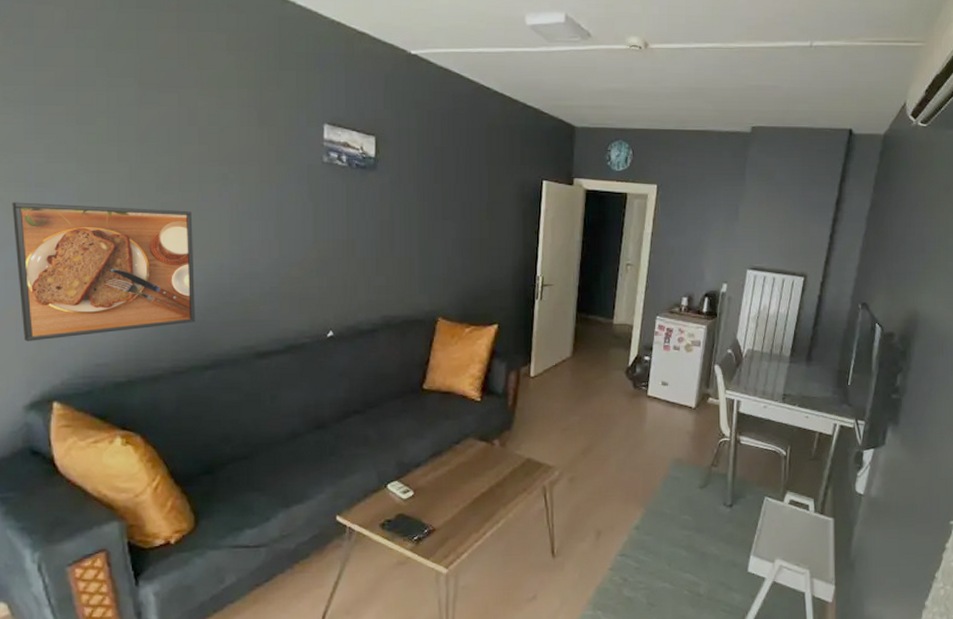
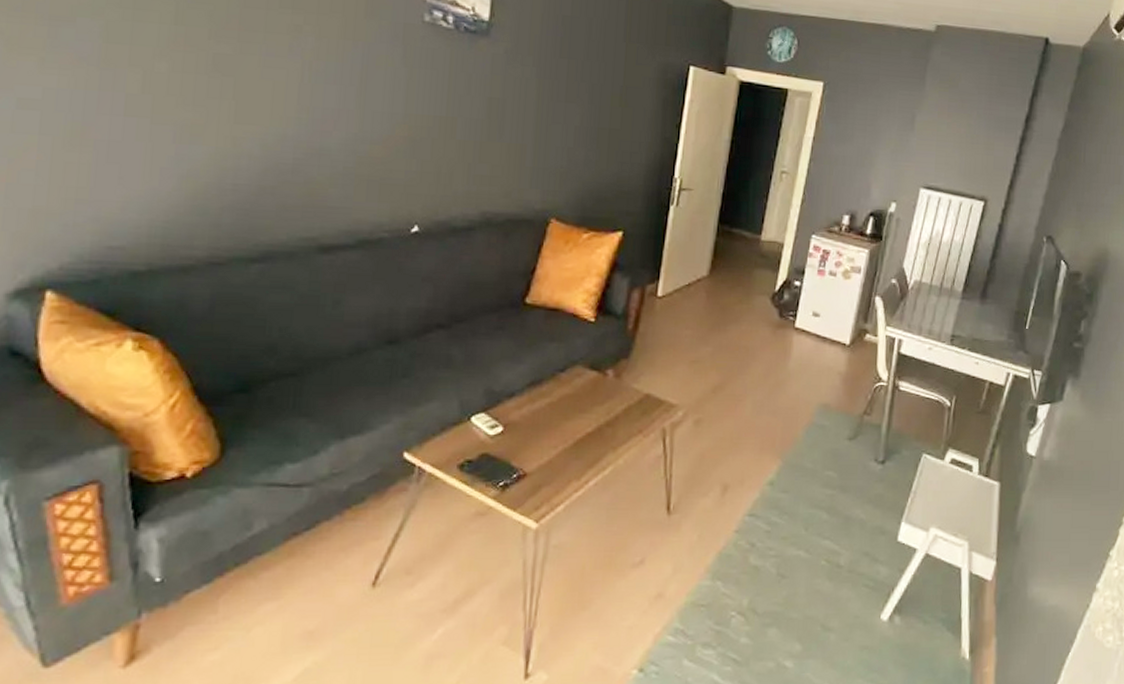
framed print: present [12,202,195,341] -> none [14,36,252,213]

